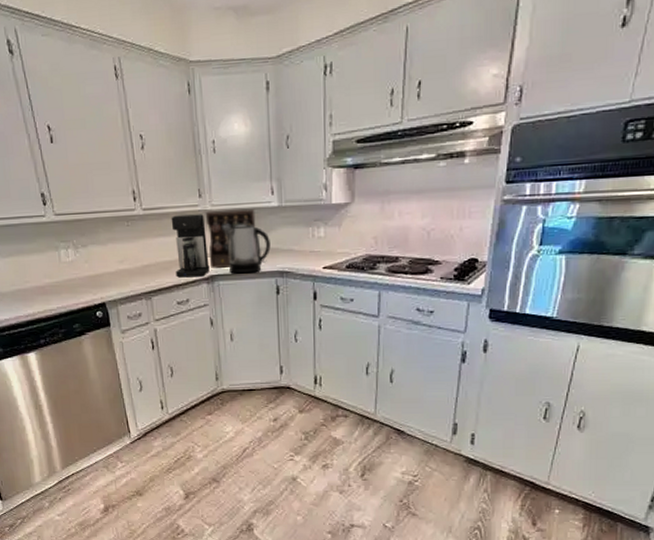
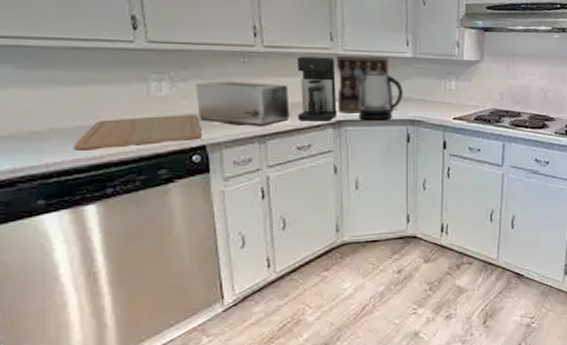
chopping board: none [15,276,102,309] -> present [73,115,202,151]
toaster: none [93,243,169,285] -> present [195,80,290,127]

